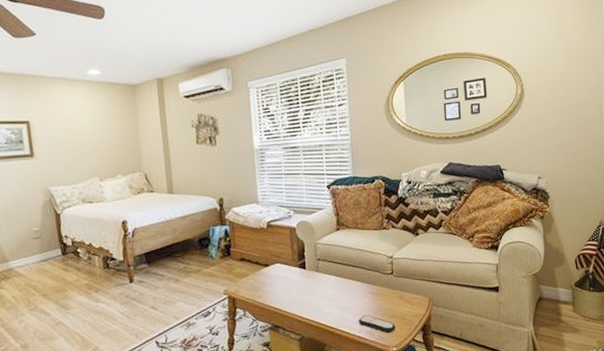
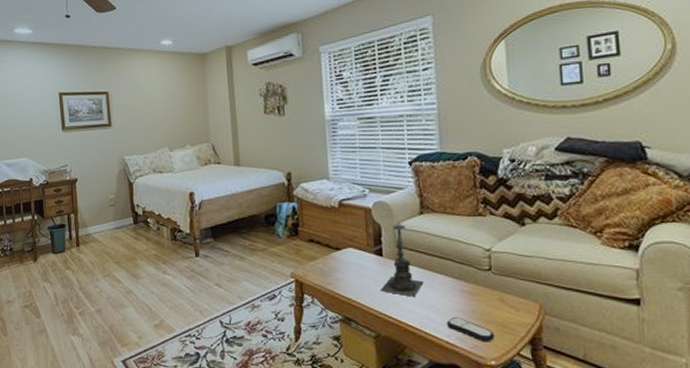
candle holder: none [303,238,340,302] -> present [380,222,424,297]

